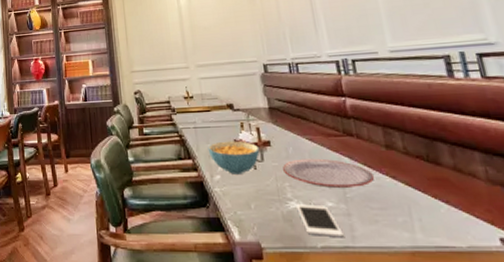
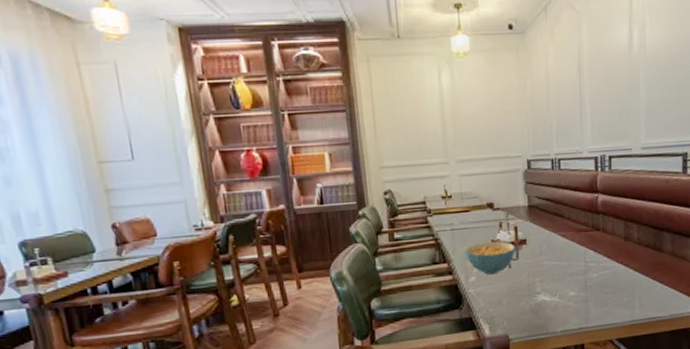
plate: present [283,158,374,189] -> none [535,253,611,280]
cell phone: present [296,204,344,238] -> none [544,295,580,322]

